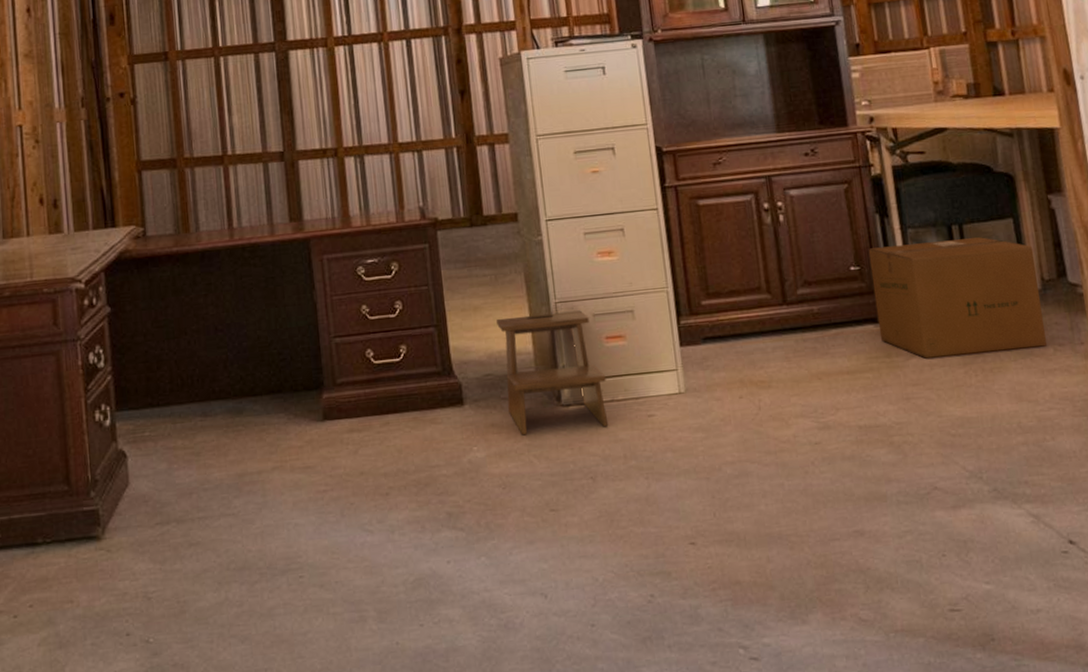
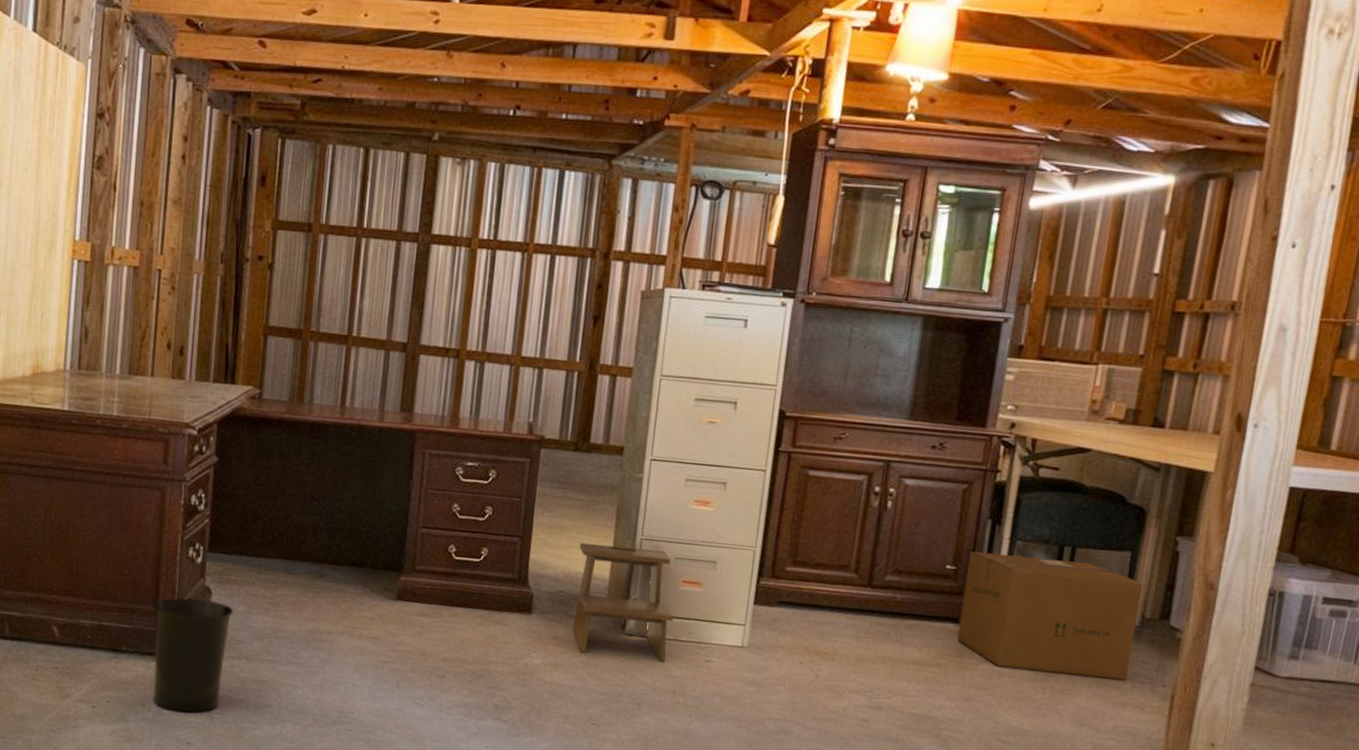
waste bin: none [65,463,155,601] -> present [153,597,234,714]

